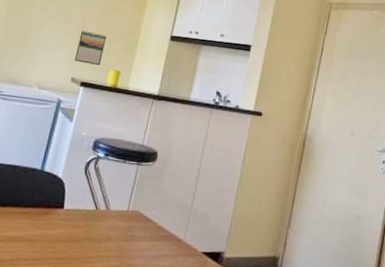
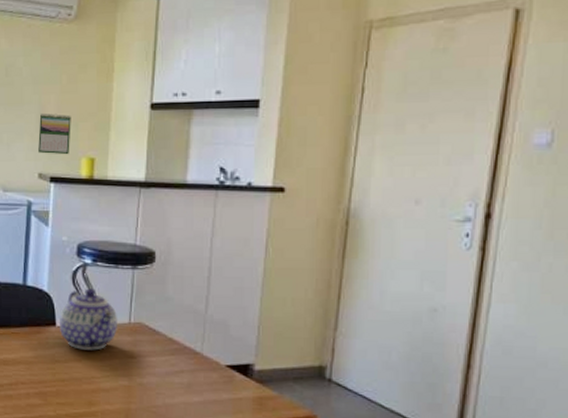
teapot: none [66,178,119,233] -> present [60,288,117,350]

